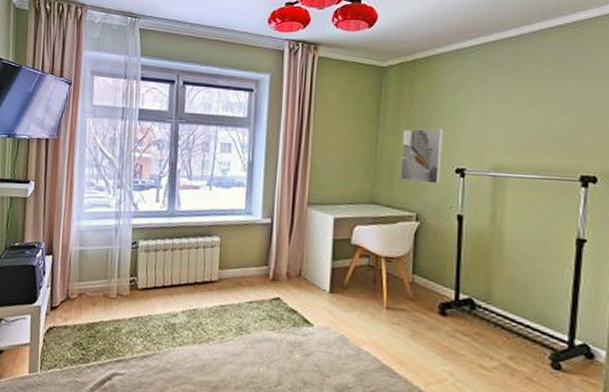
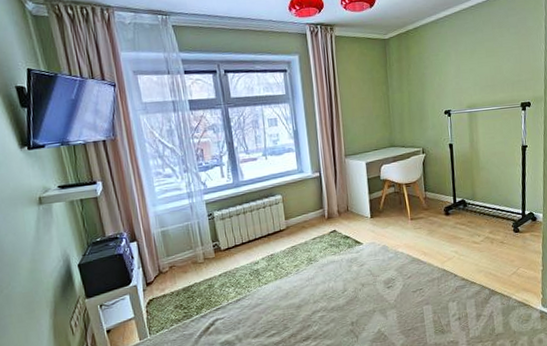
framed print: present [400,128,444,184] -> none [405,82,436,126]

